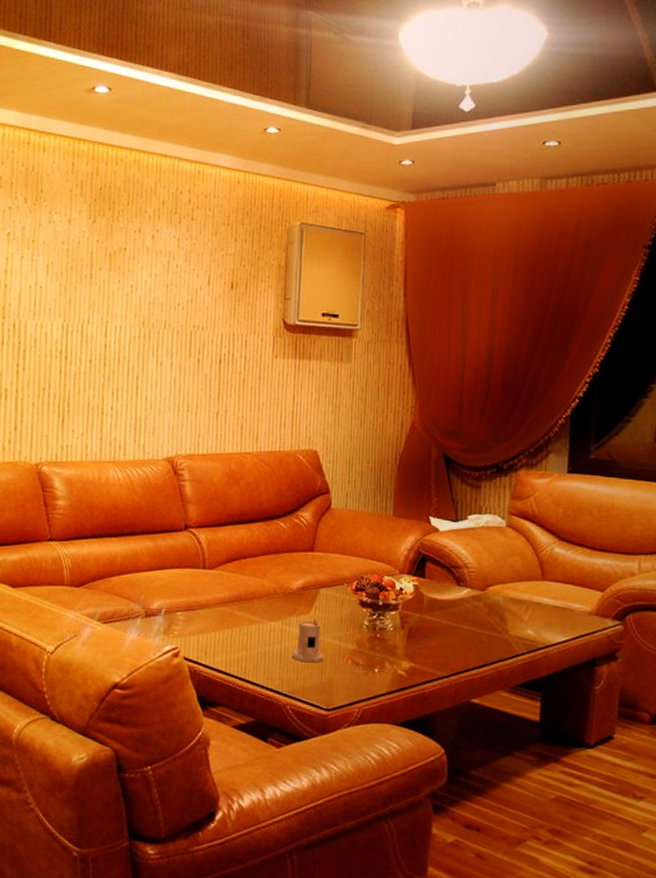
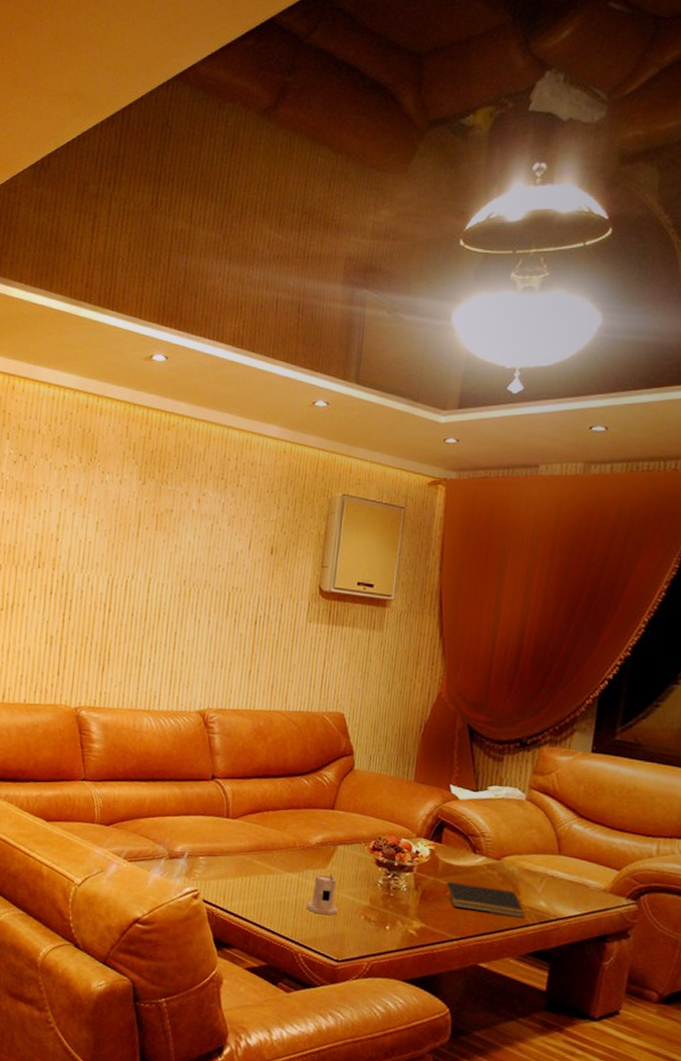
notepad: none [431,616,514,649] -> present [444,882,526,919]

